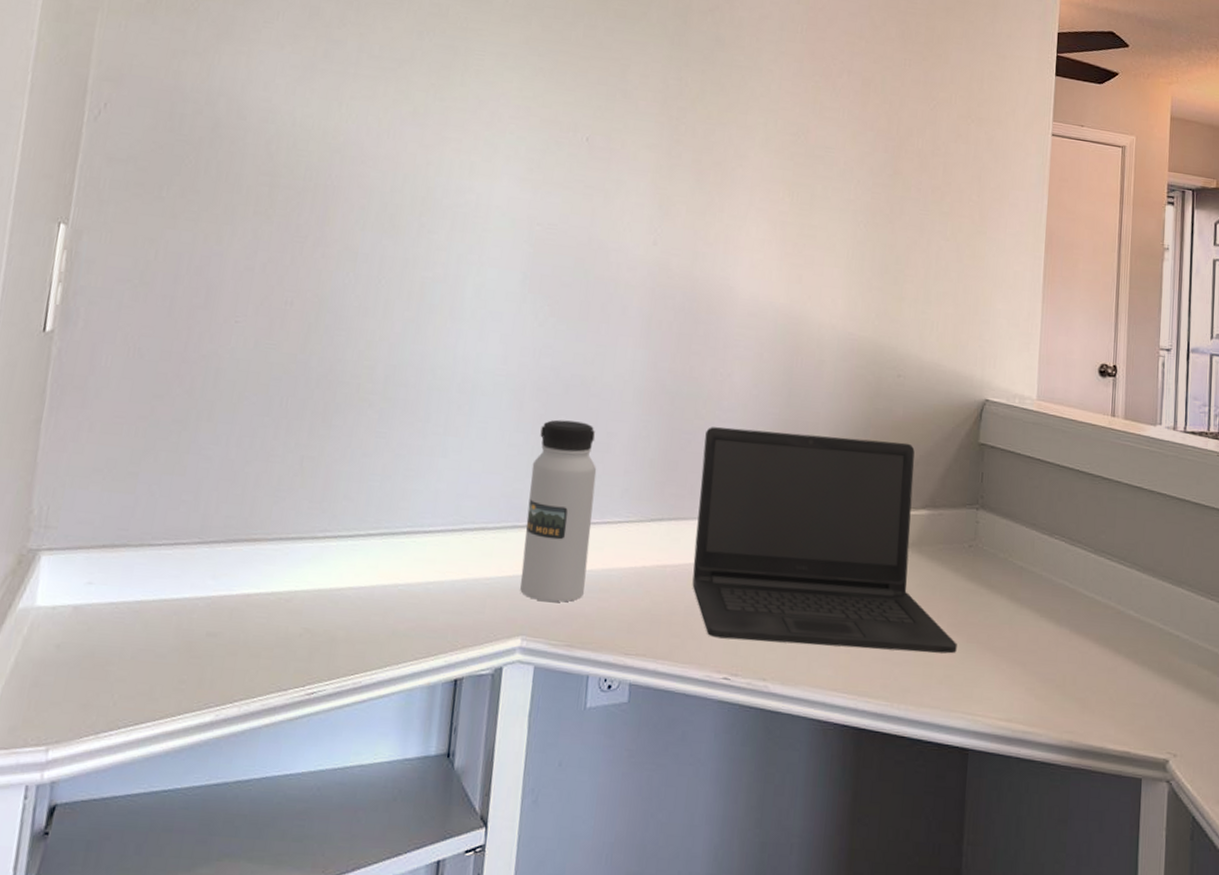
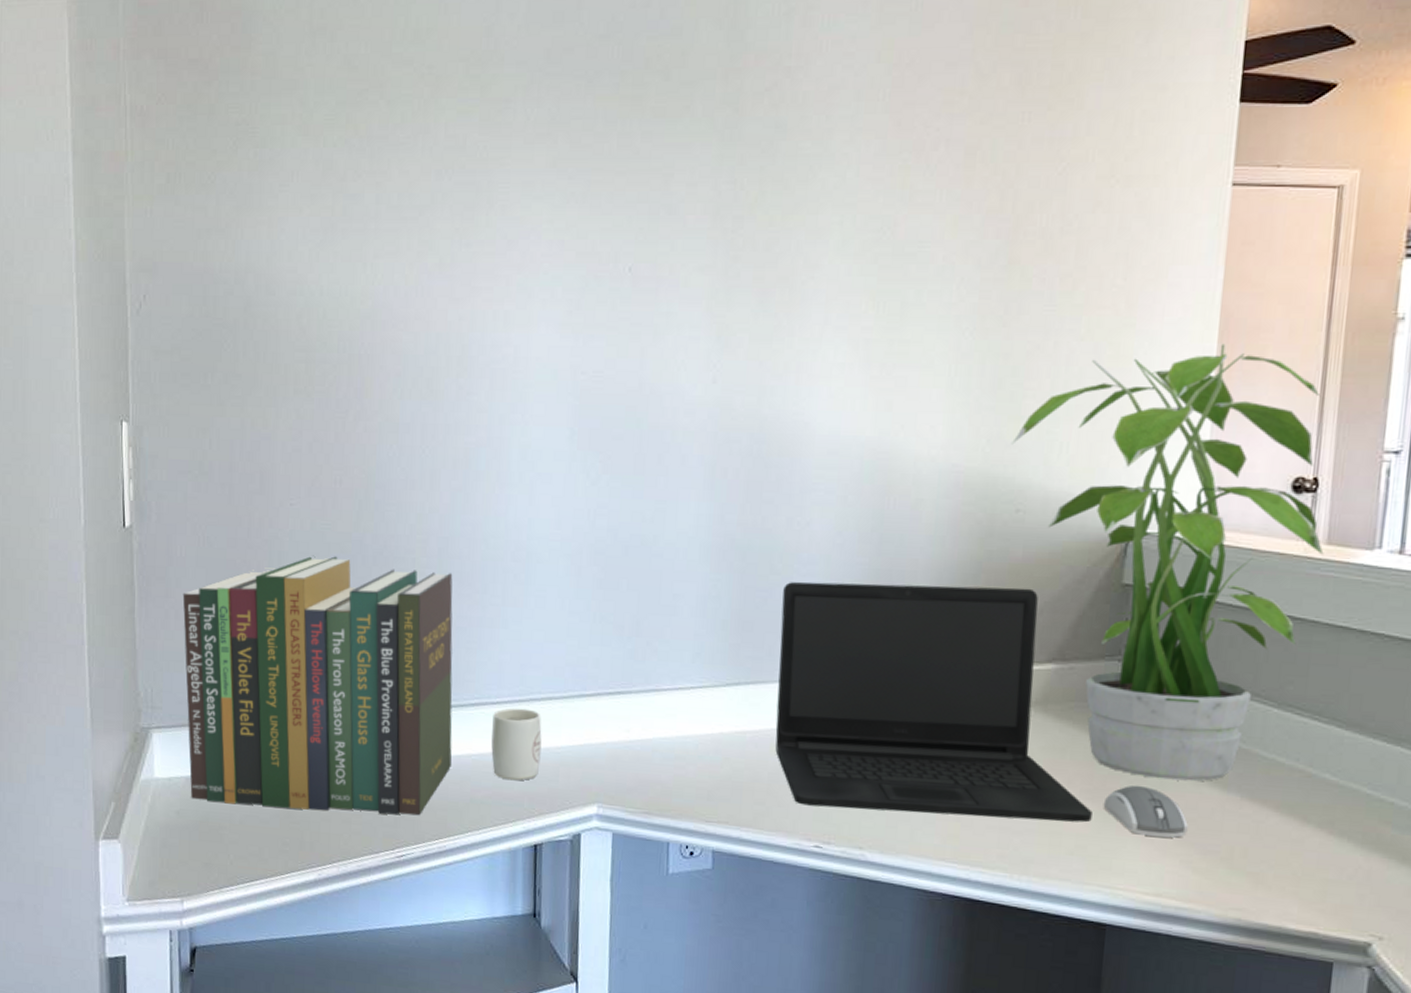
books: none [77,374,397,649] -> present [182,555,453,816]
mug: none [418,537,473,612] -> present [491,708,542,781]
water bottle: present [520,419,597,602] -> none [592,583,665,770]
potted plant: none [895,254,1123,617] -> present [1012,343,1324,781]
computer mouse: none [965,619,1031,668] -> present [1103,785,1188,838]

